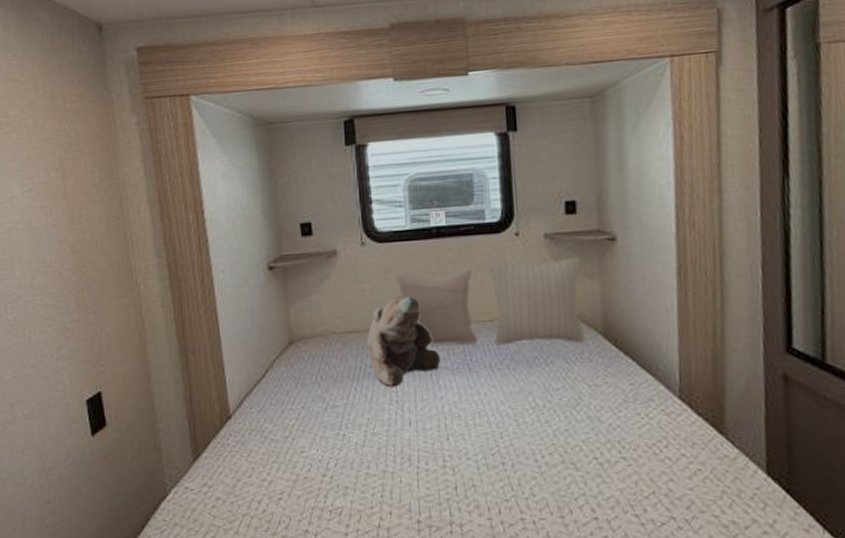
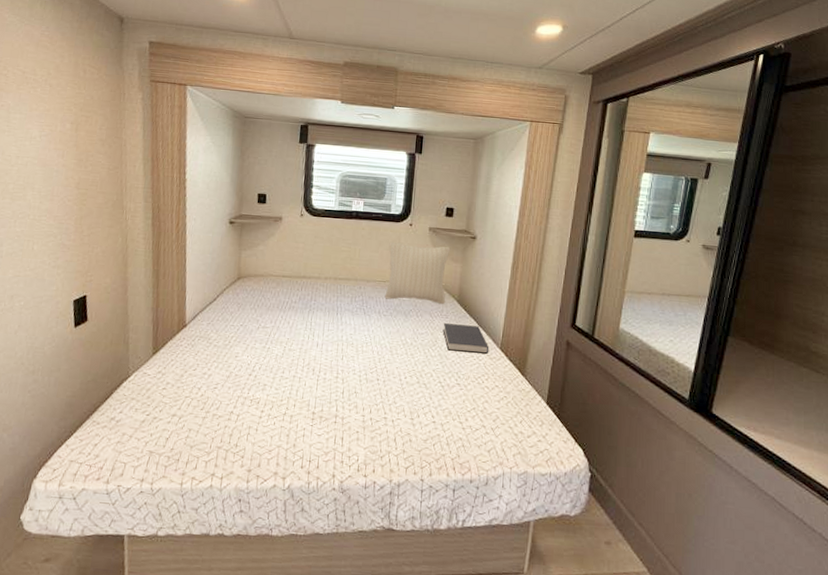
stuffed animal: present [366,296,441,386] -> none [294,256,346,318]
pillow: present [396,268,478,345] -> none [322,239,376,296]
book: none [586,368,663,411] -> present [443,323,489,355]

